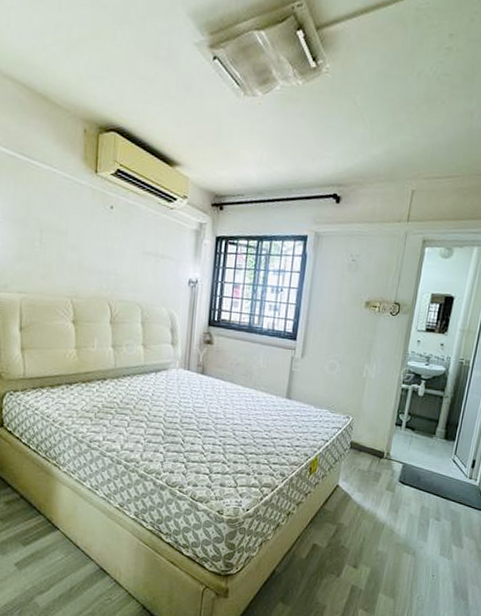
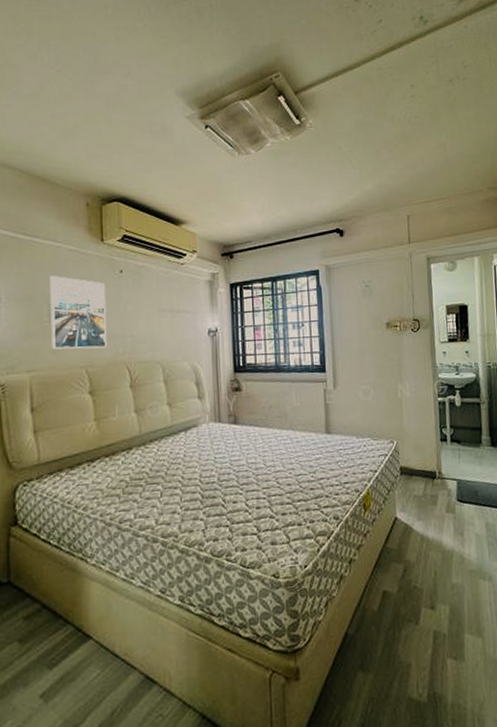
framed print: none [41,202,95,281] -> present [50,276,107,350]

